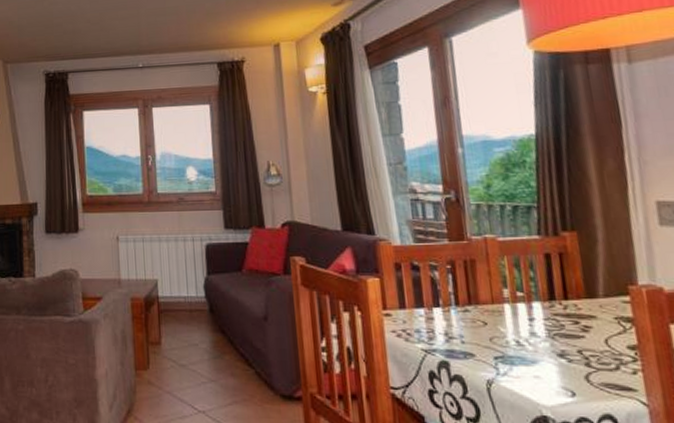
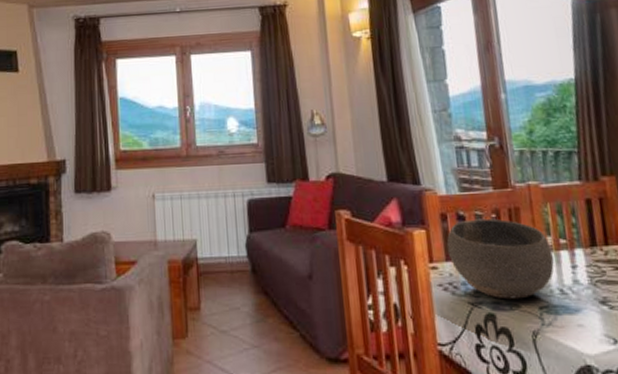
bowl: none [400,269,511,349] -> present [446,218,555,300]

